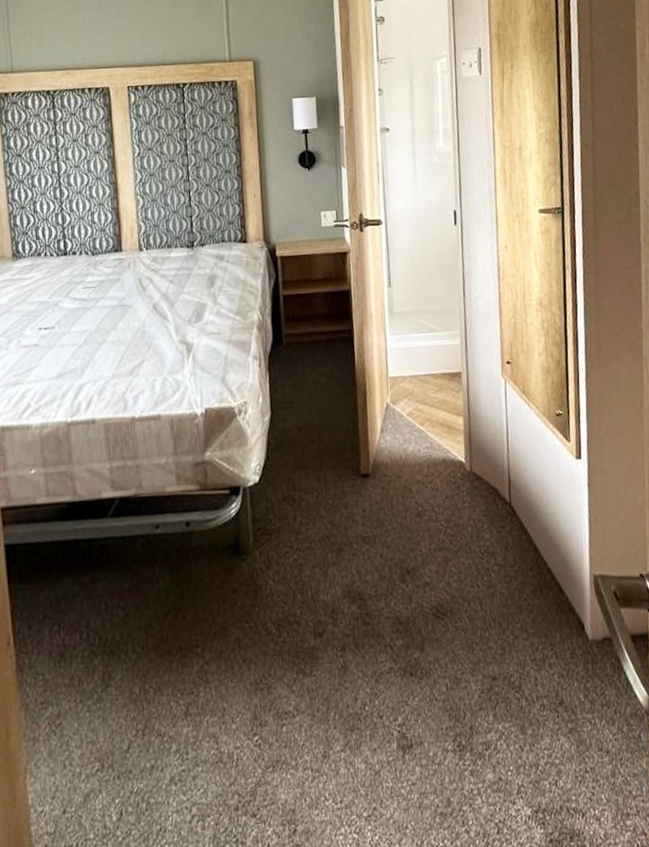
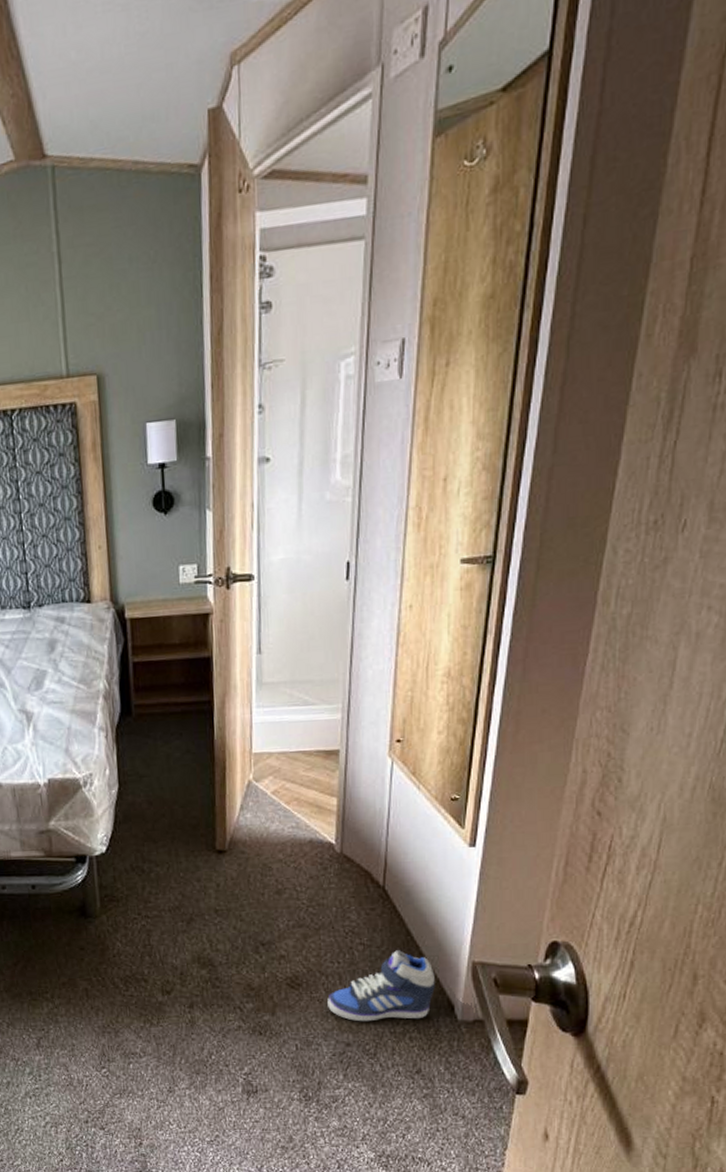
sneaker: none [471,568,565,651] -> present [327,950,435,1022]

